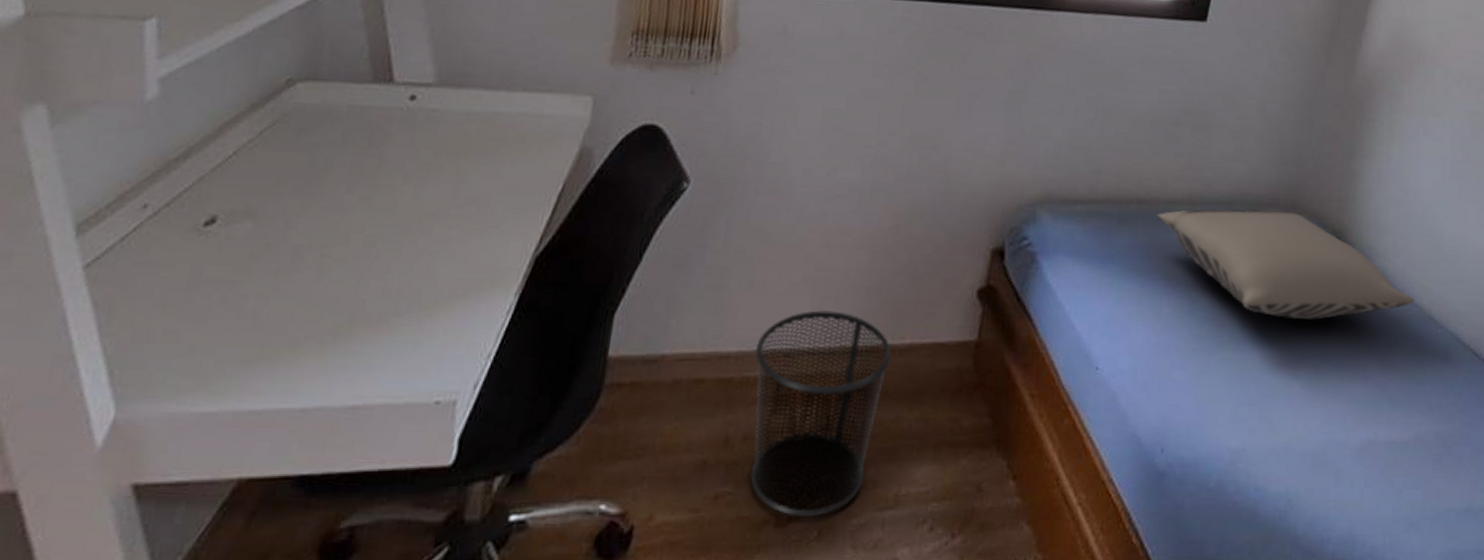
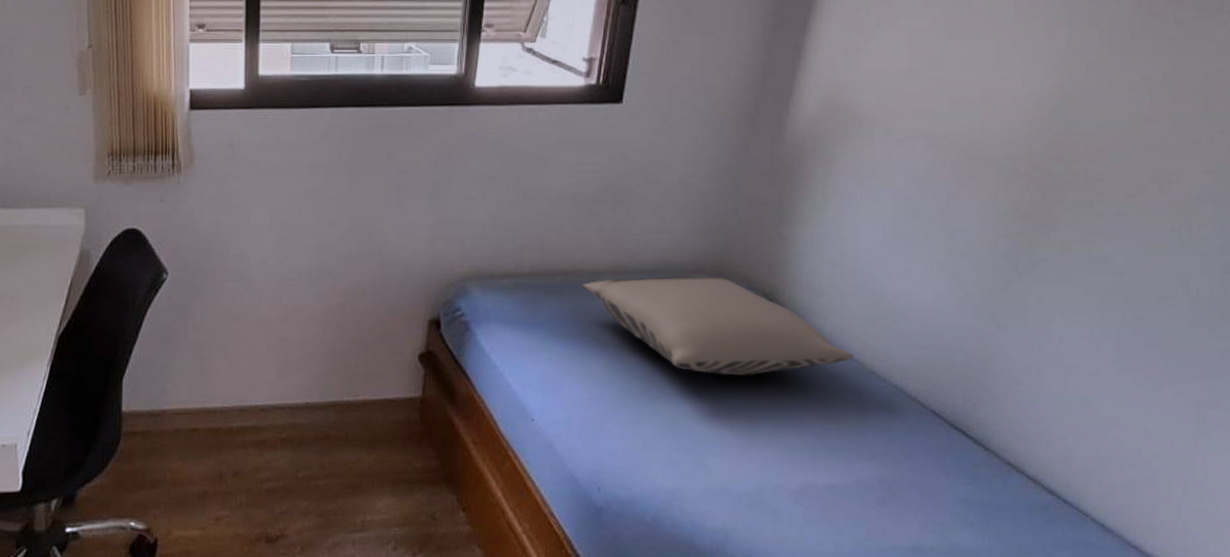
waste bin: present [750,310,892,518] -> none [236,374,348,537]

